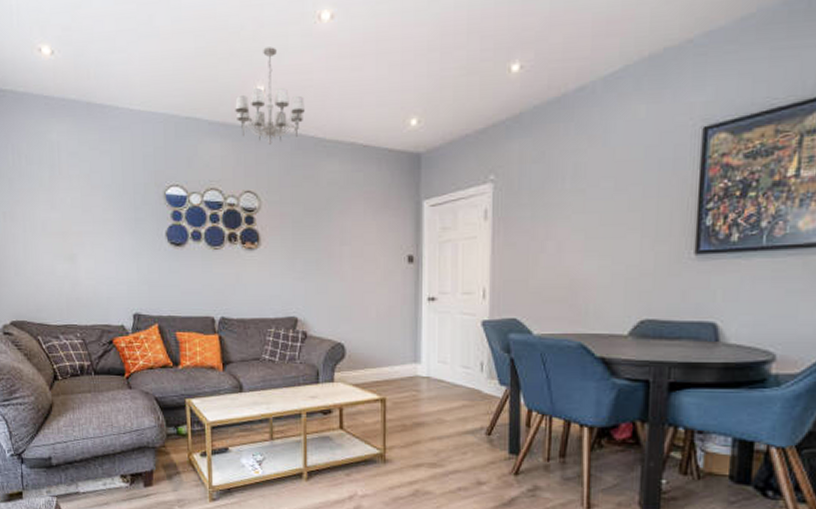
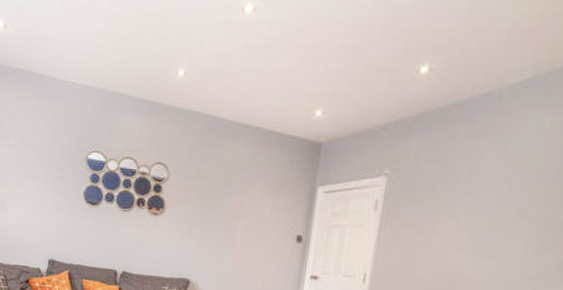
chandelier: present [235,47,305,145] -> none [156,34,220,123]

